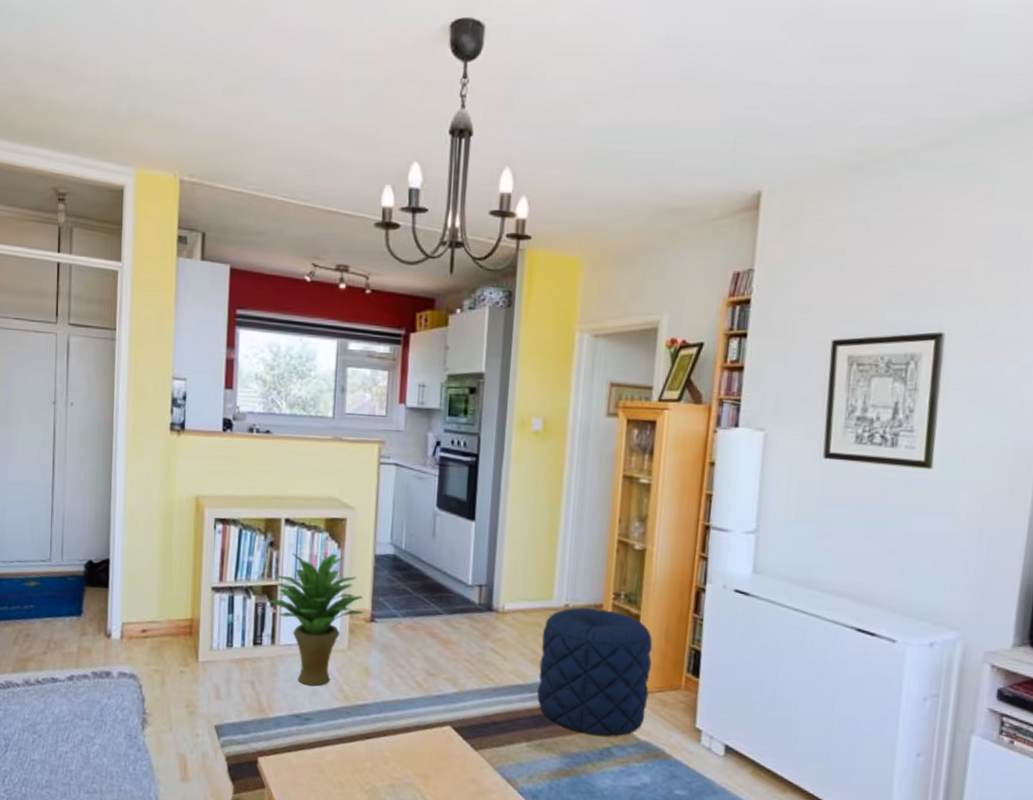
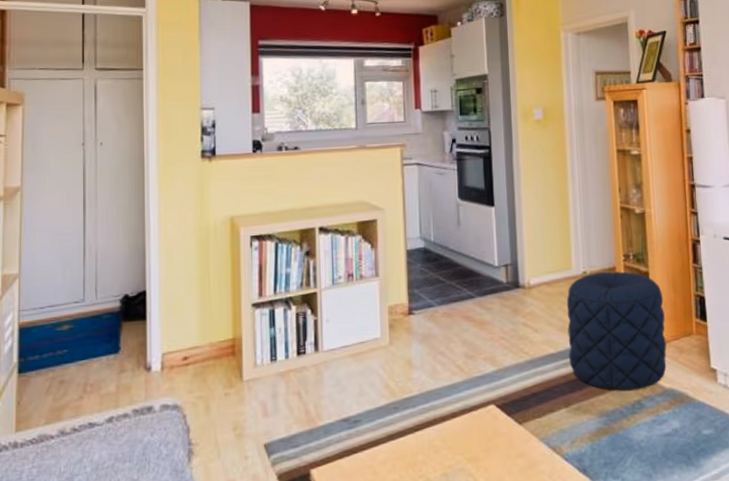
potted plant: present [266,553,364,687] -> none [307,254,402,388]

